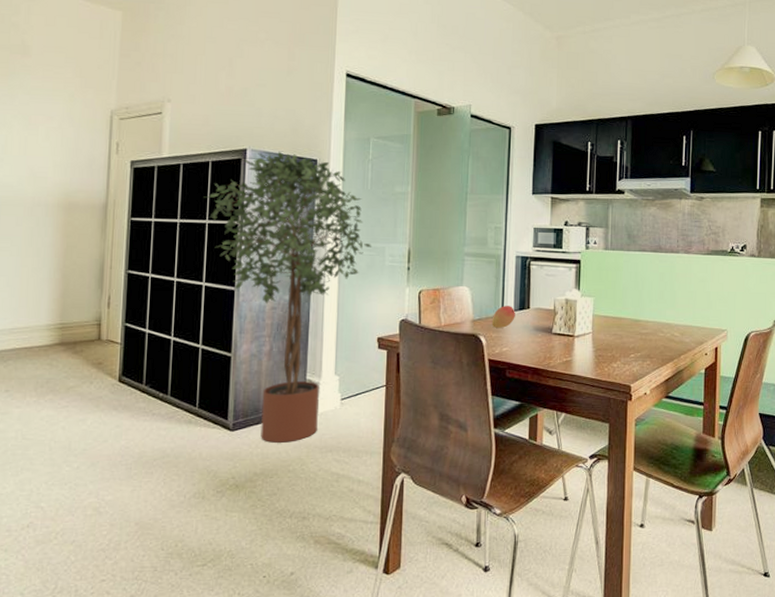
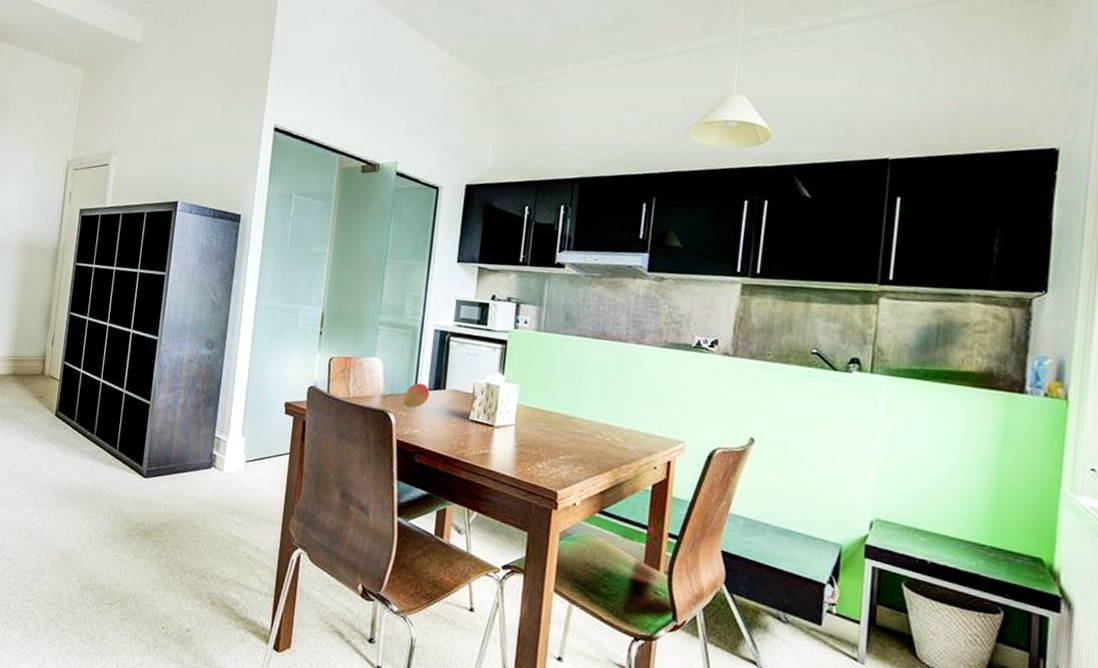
potted tree: present [204,151,372,443] -> none [137,204,287,498]

